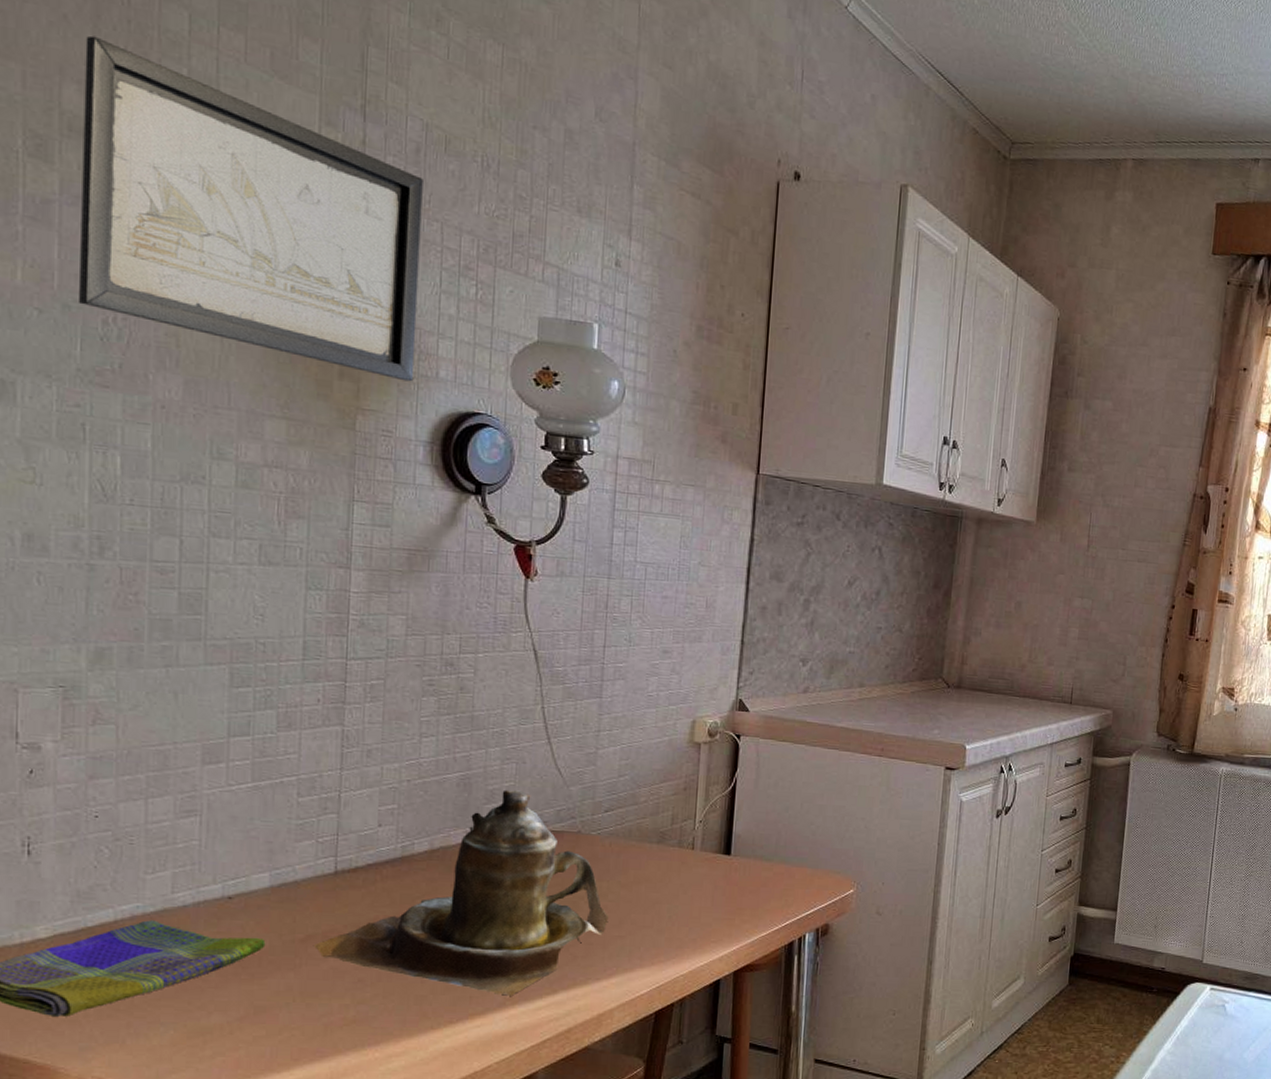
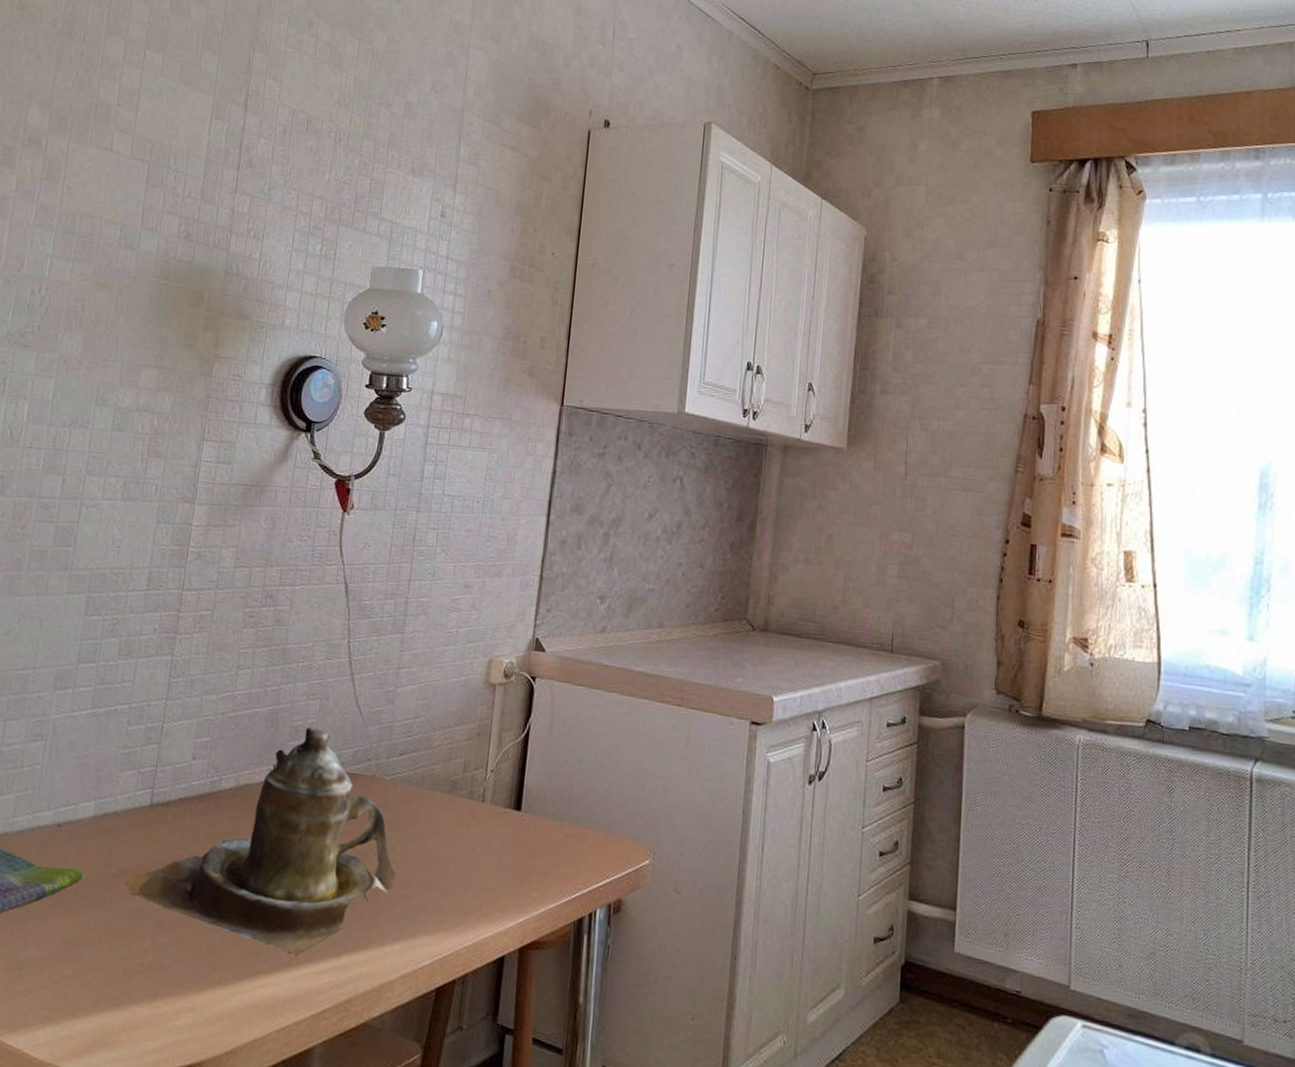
wall art: present [79,35,423,382] -> none [16,68,287,331]

